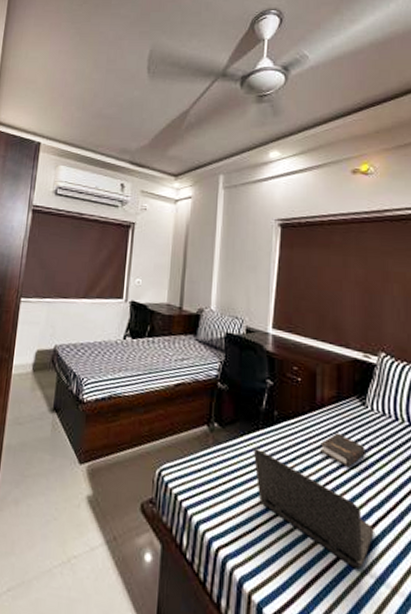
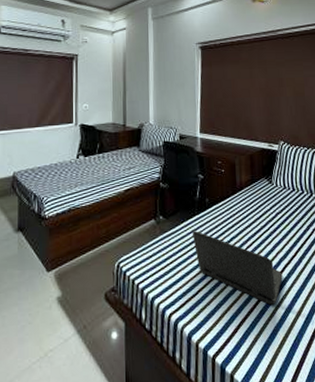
hardback book: present [320,432,365,468] -> none [241,207,274,232]

